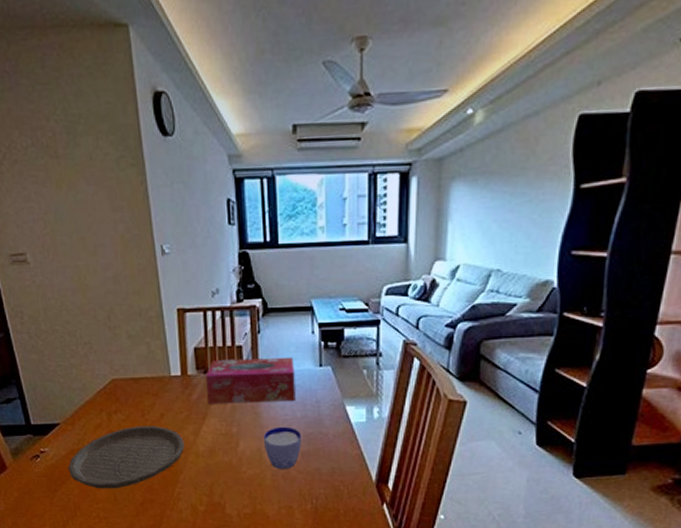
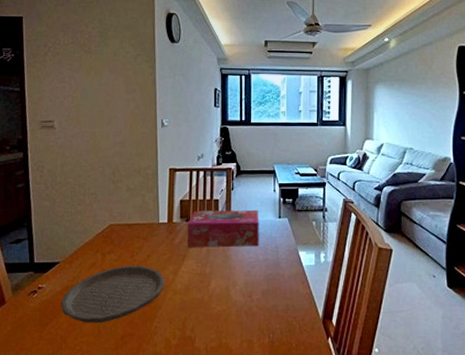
cup: present [263,426,302,469] -> none [231,268,263,306]

